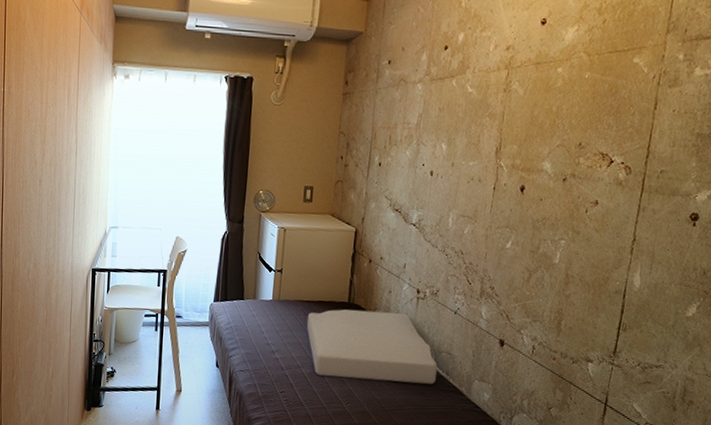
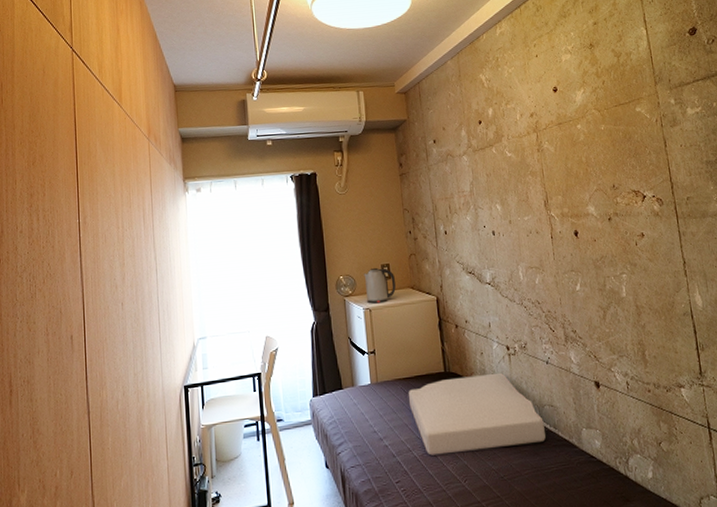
kettle: none [283,187,317,225] -> present [364,267,396,304]

